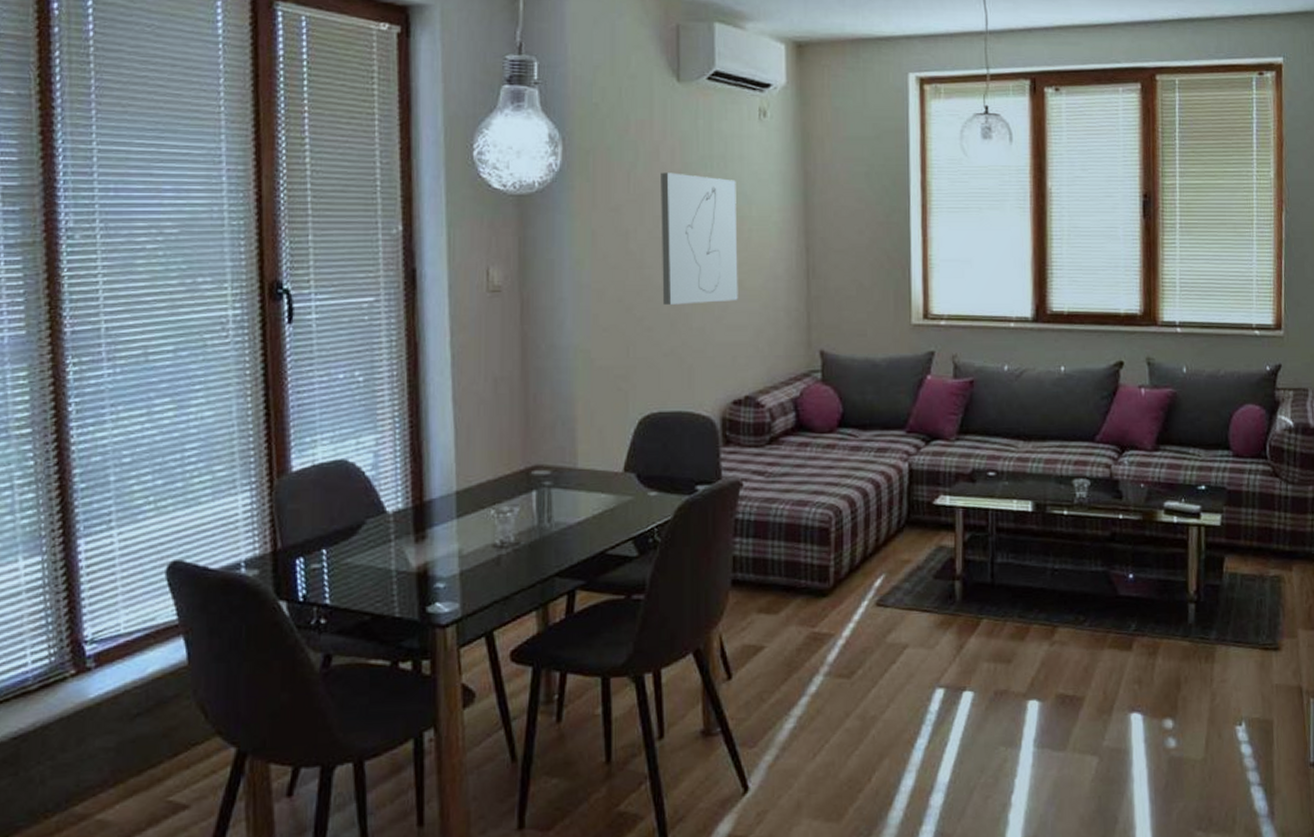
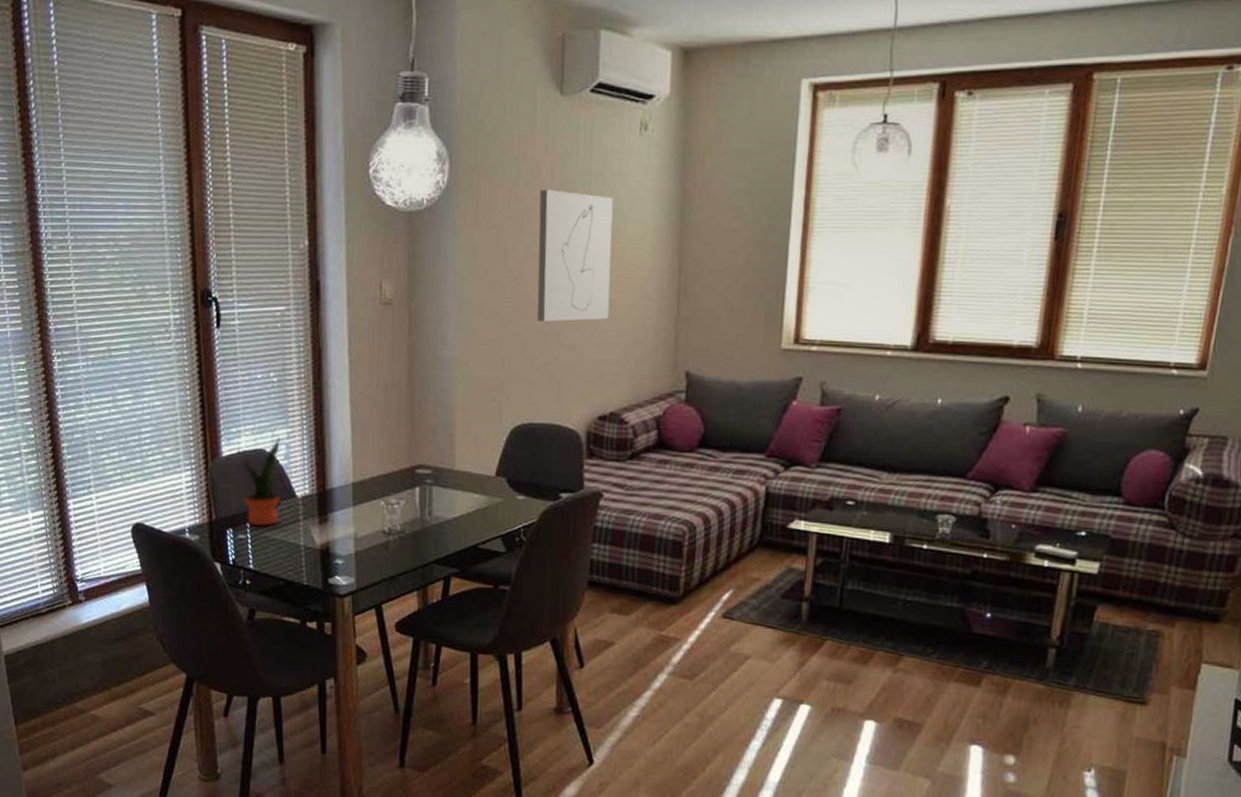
potted plant: none [318,445,367,552] -> present [243,438,280,527]

